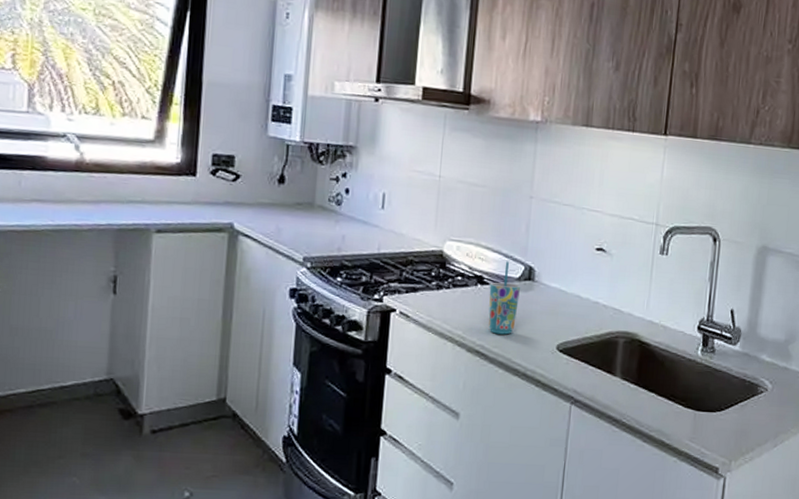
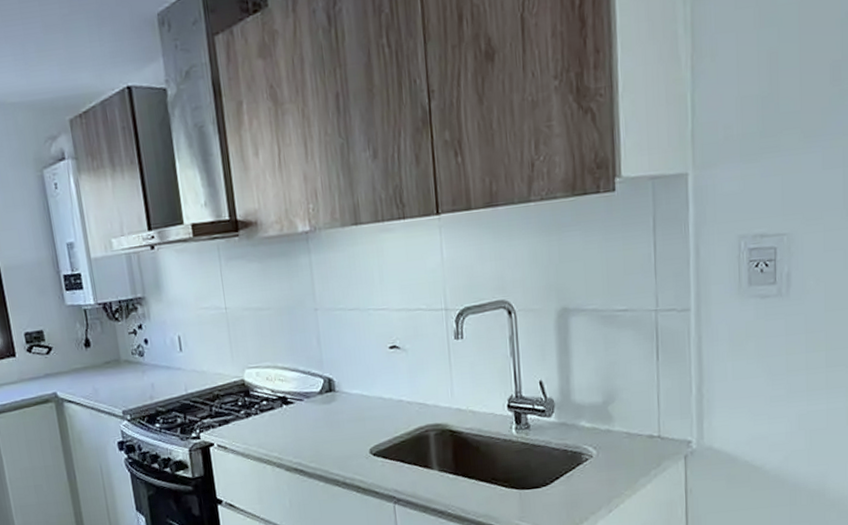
cup: present [488,261,521,335] -> none [294,377,326,450]

